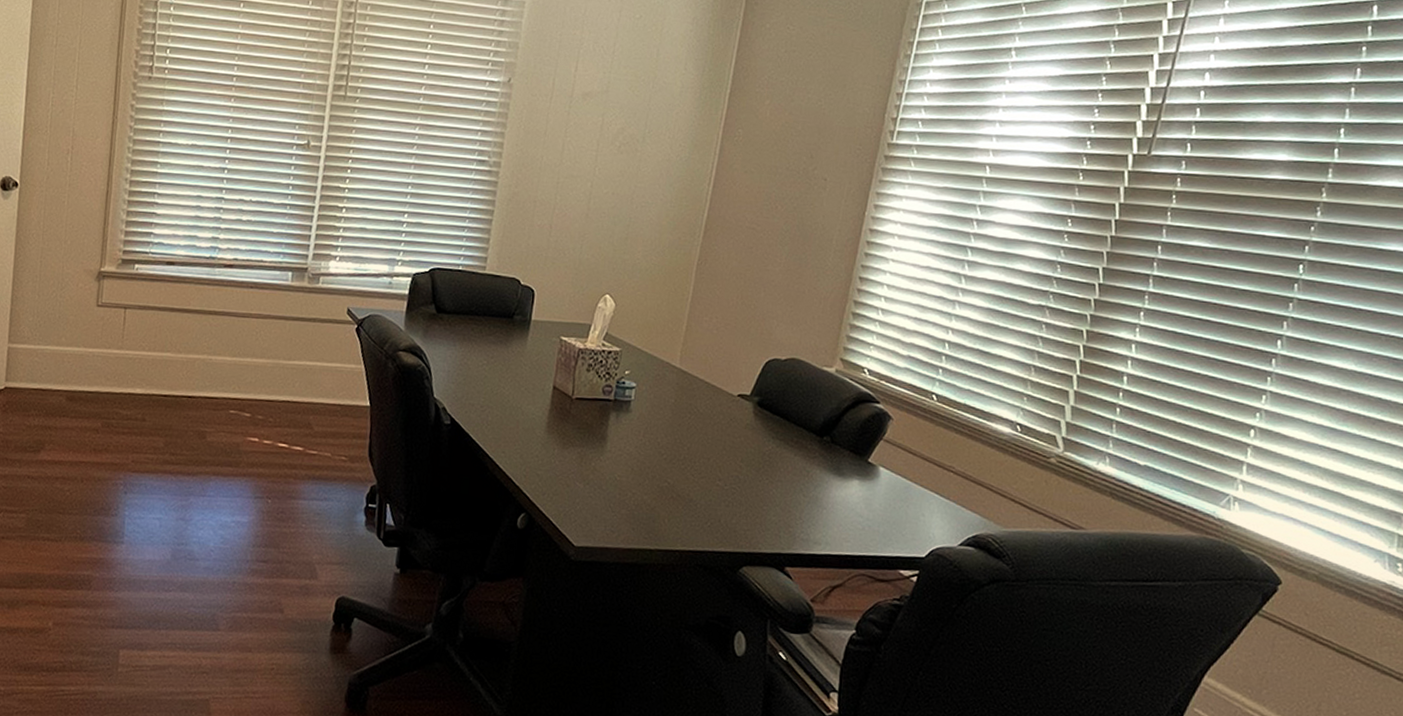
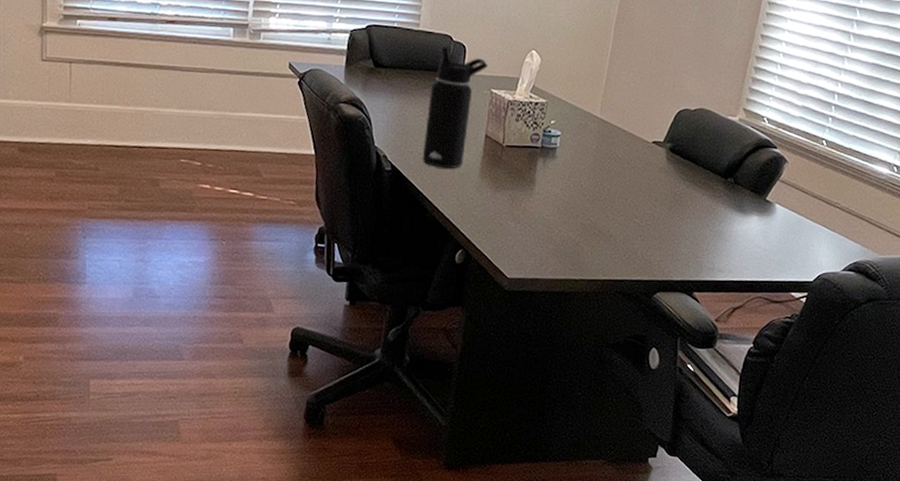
water bottle: none [484,289,559,423] -> present [422,45,489,169]

